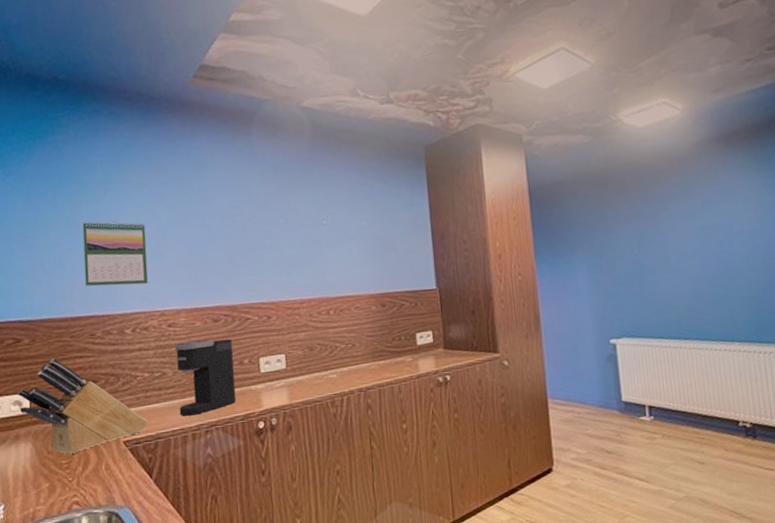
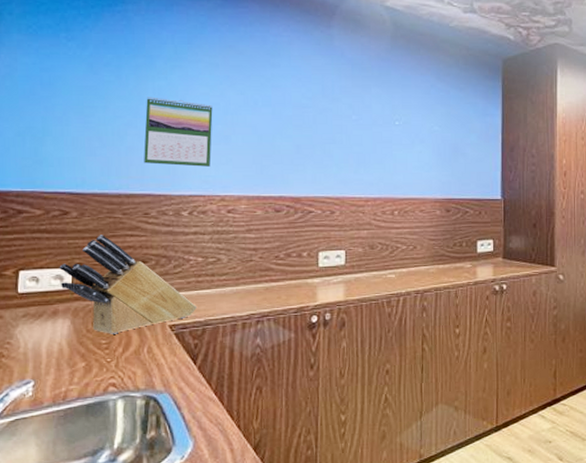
coffee maker: present [174,339,237,416] -> none [231,229,293,304]

